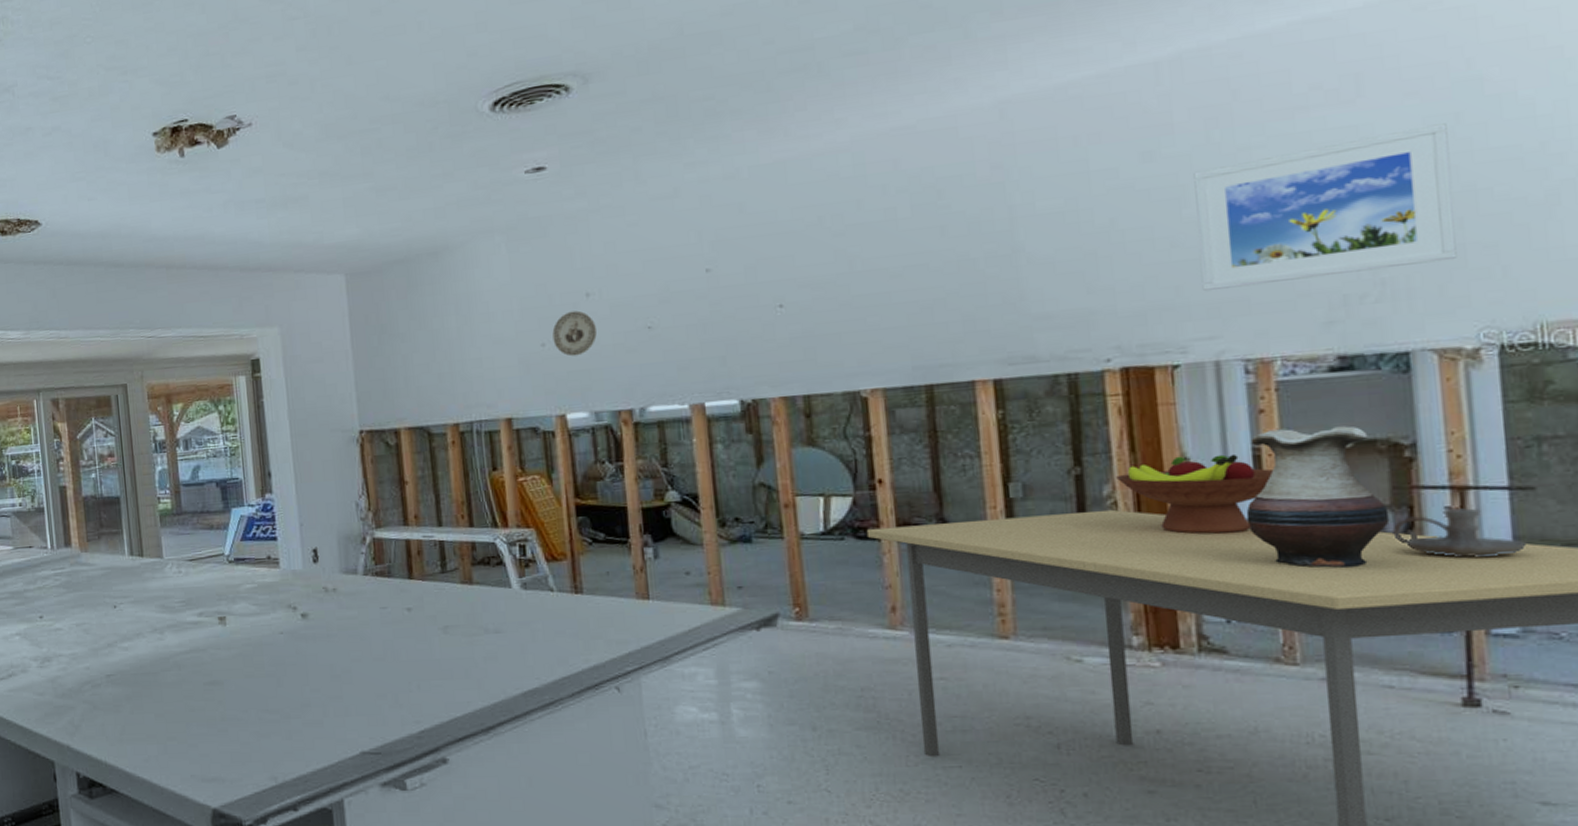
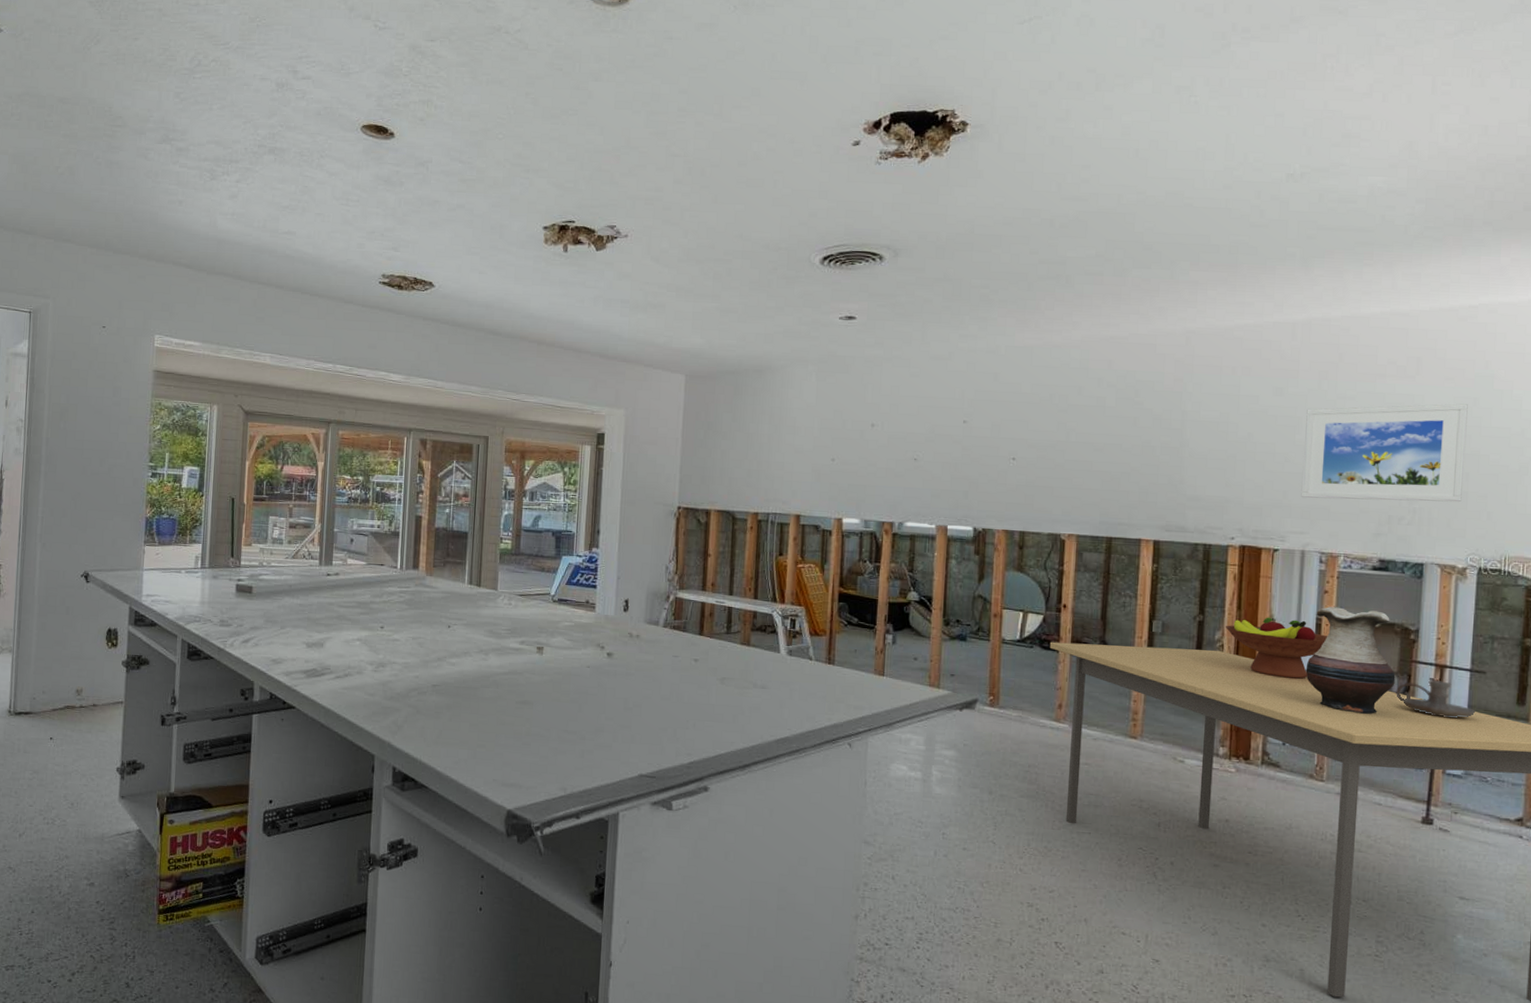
decorative plate: present [552,310,597,357] -> none [841,436,875,473]

